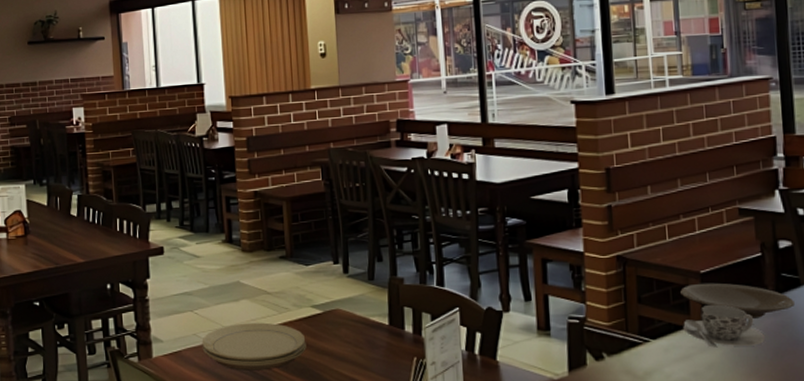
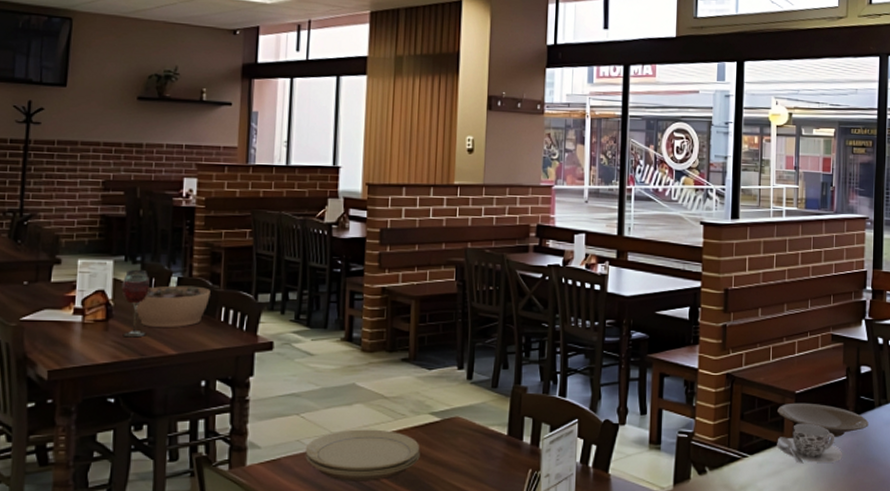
wineglass: none [33,190,58,250] -> present [121,269,150,338]
salad: none [47,201,106,240] -> present [136,285,210,328]

